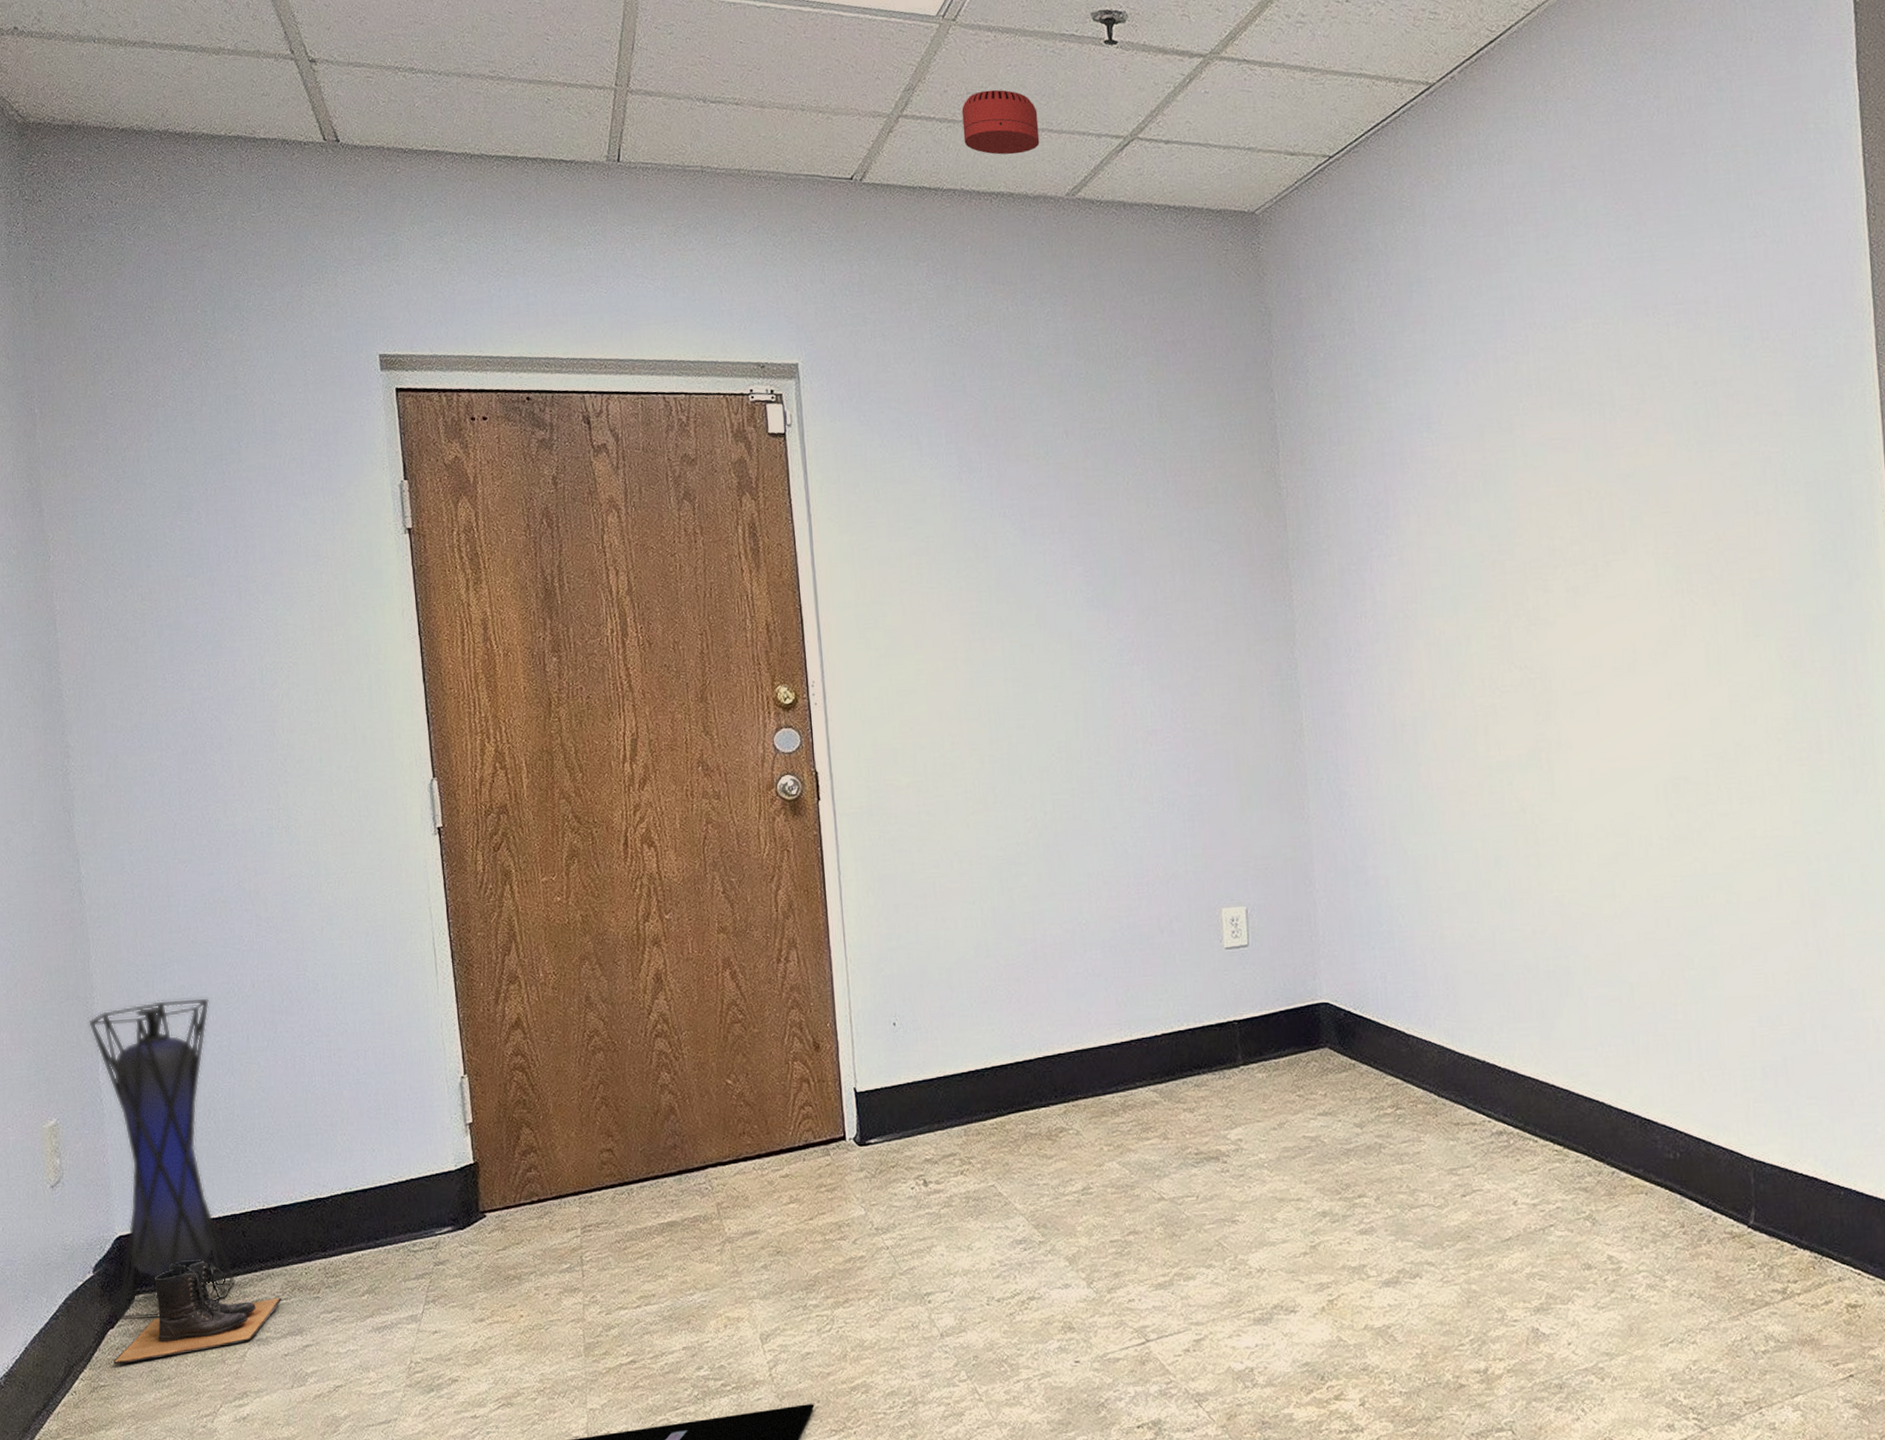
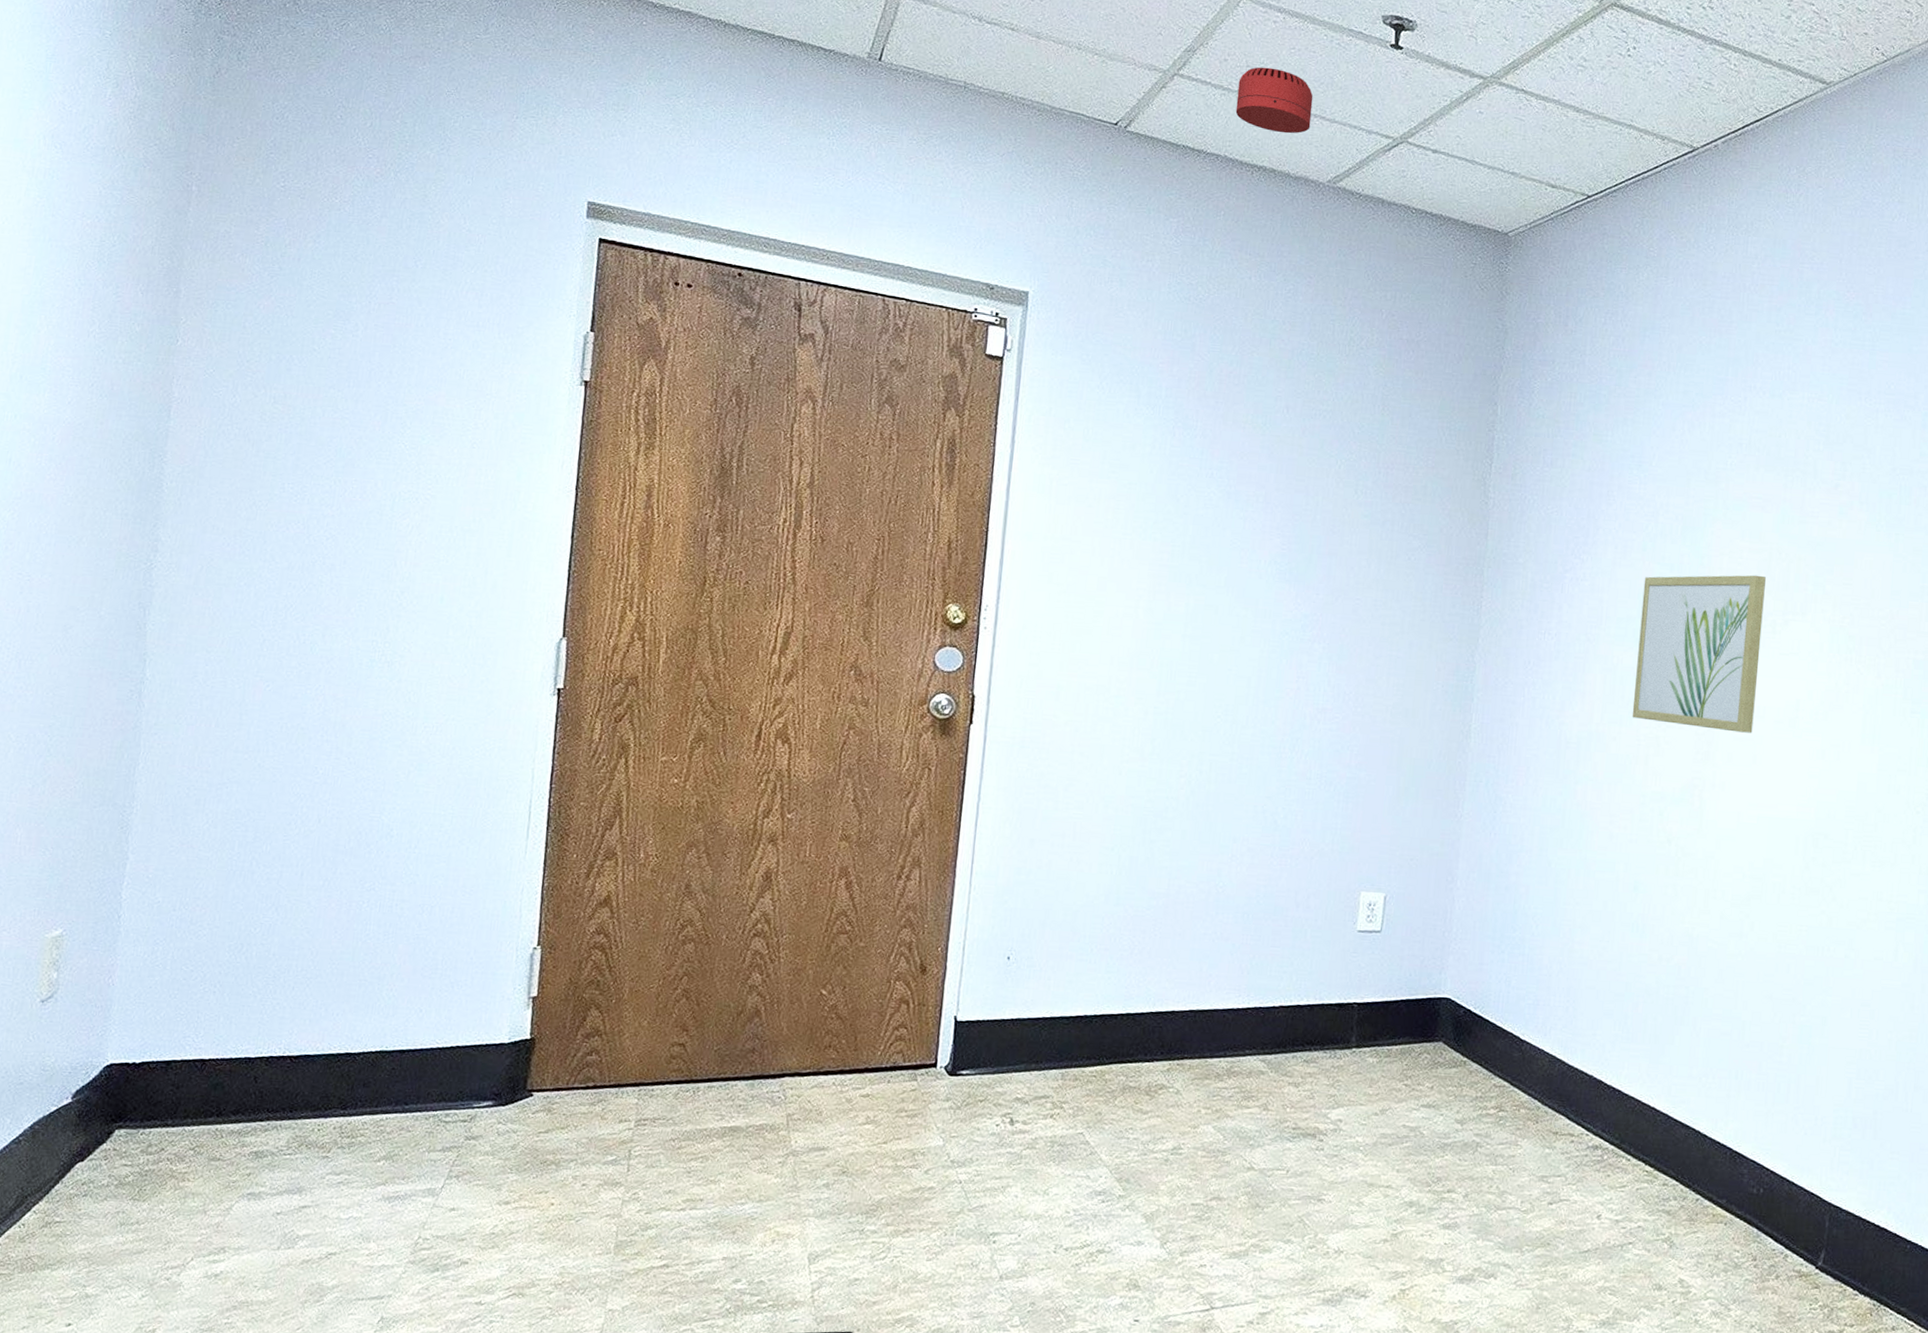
lantern: present [89,997,237,1322] -> none [89,821,266,1158]
boots: present [113,1259,282,1364] -> none [76,1098,285,1201]
wall art: none [1453,519,1591,689] -> present [1632,575,1766,733]

